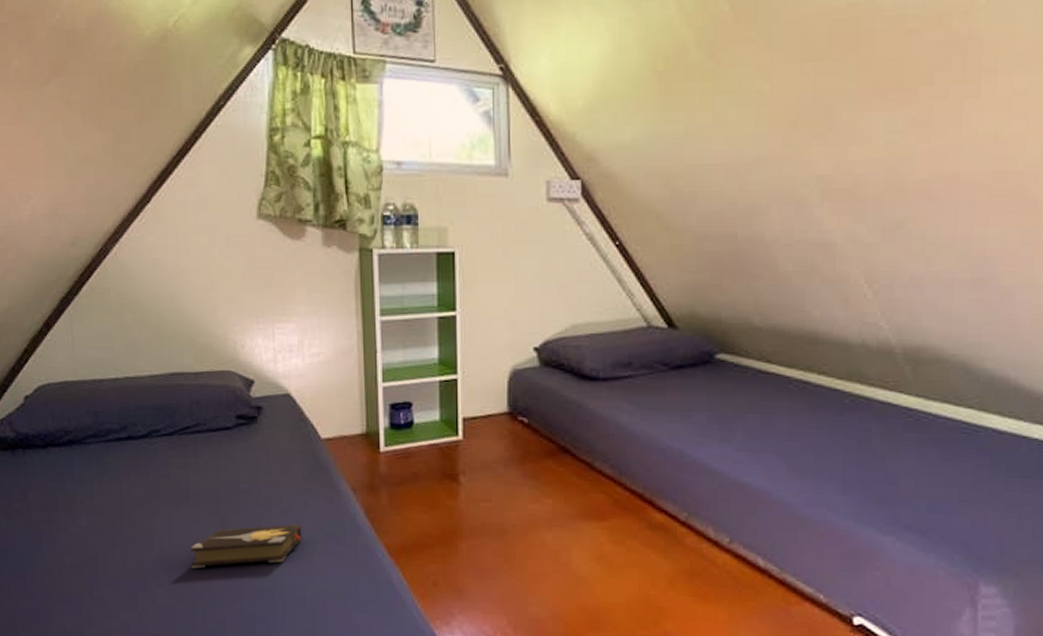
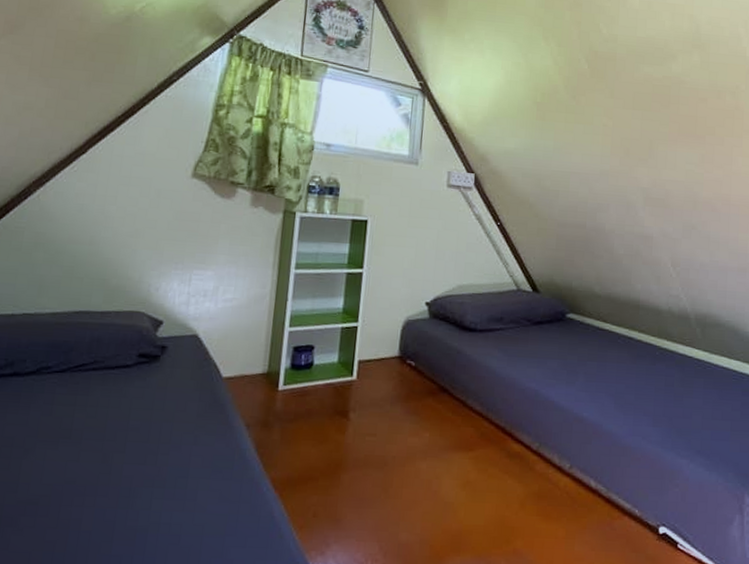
hardback book: present [191,524,302,569] -> none [58,460,189,510]

